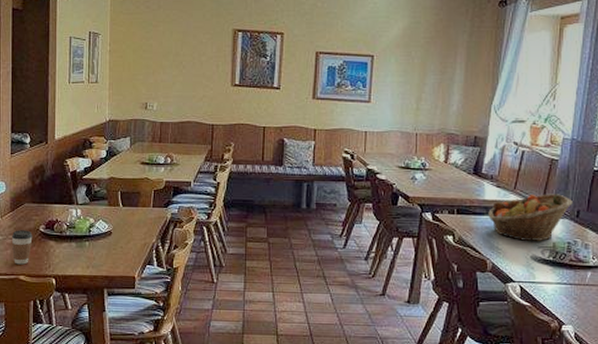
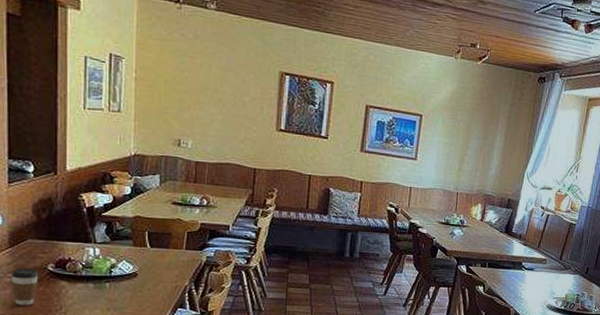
fruit basket: present [488,194,573,242] -> none [514,253,584,293]

